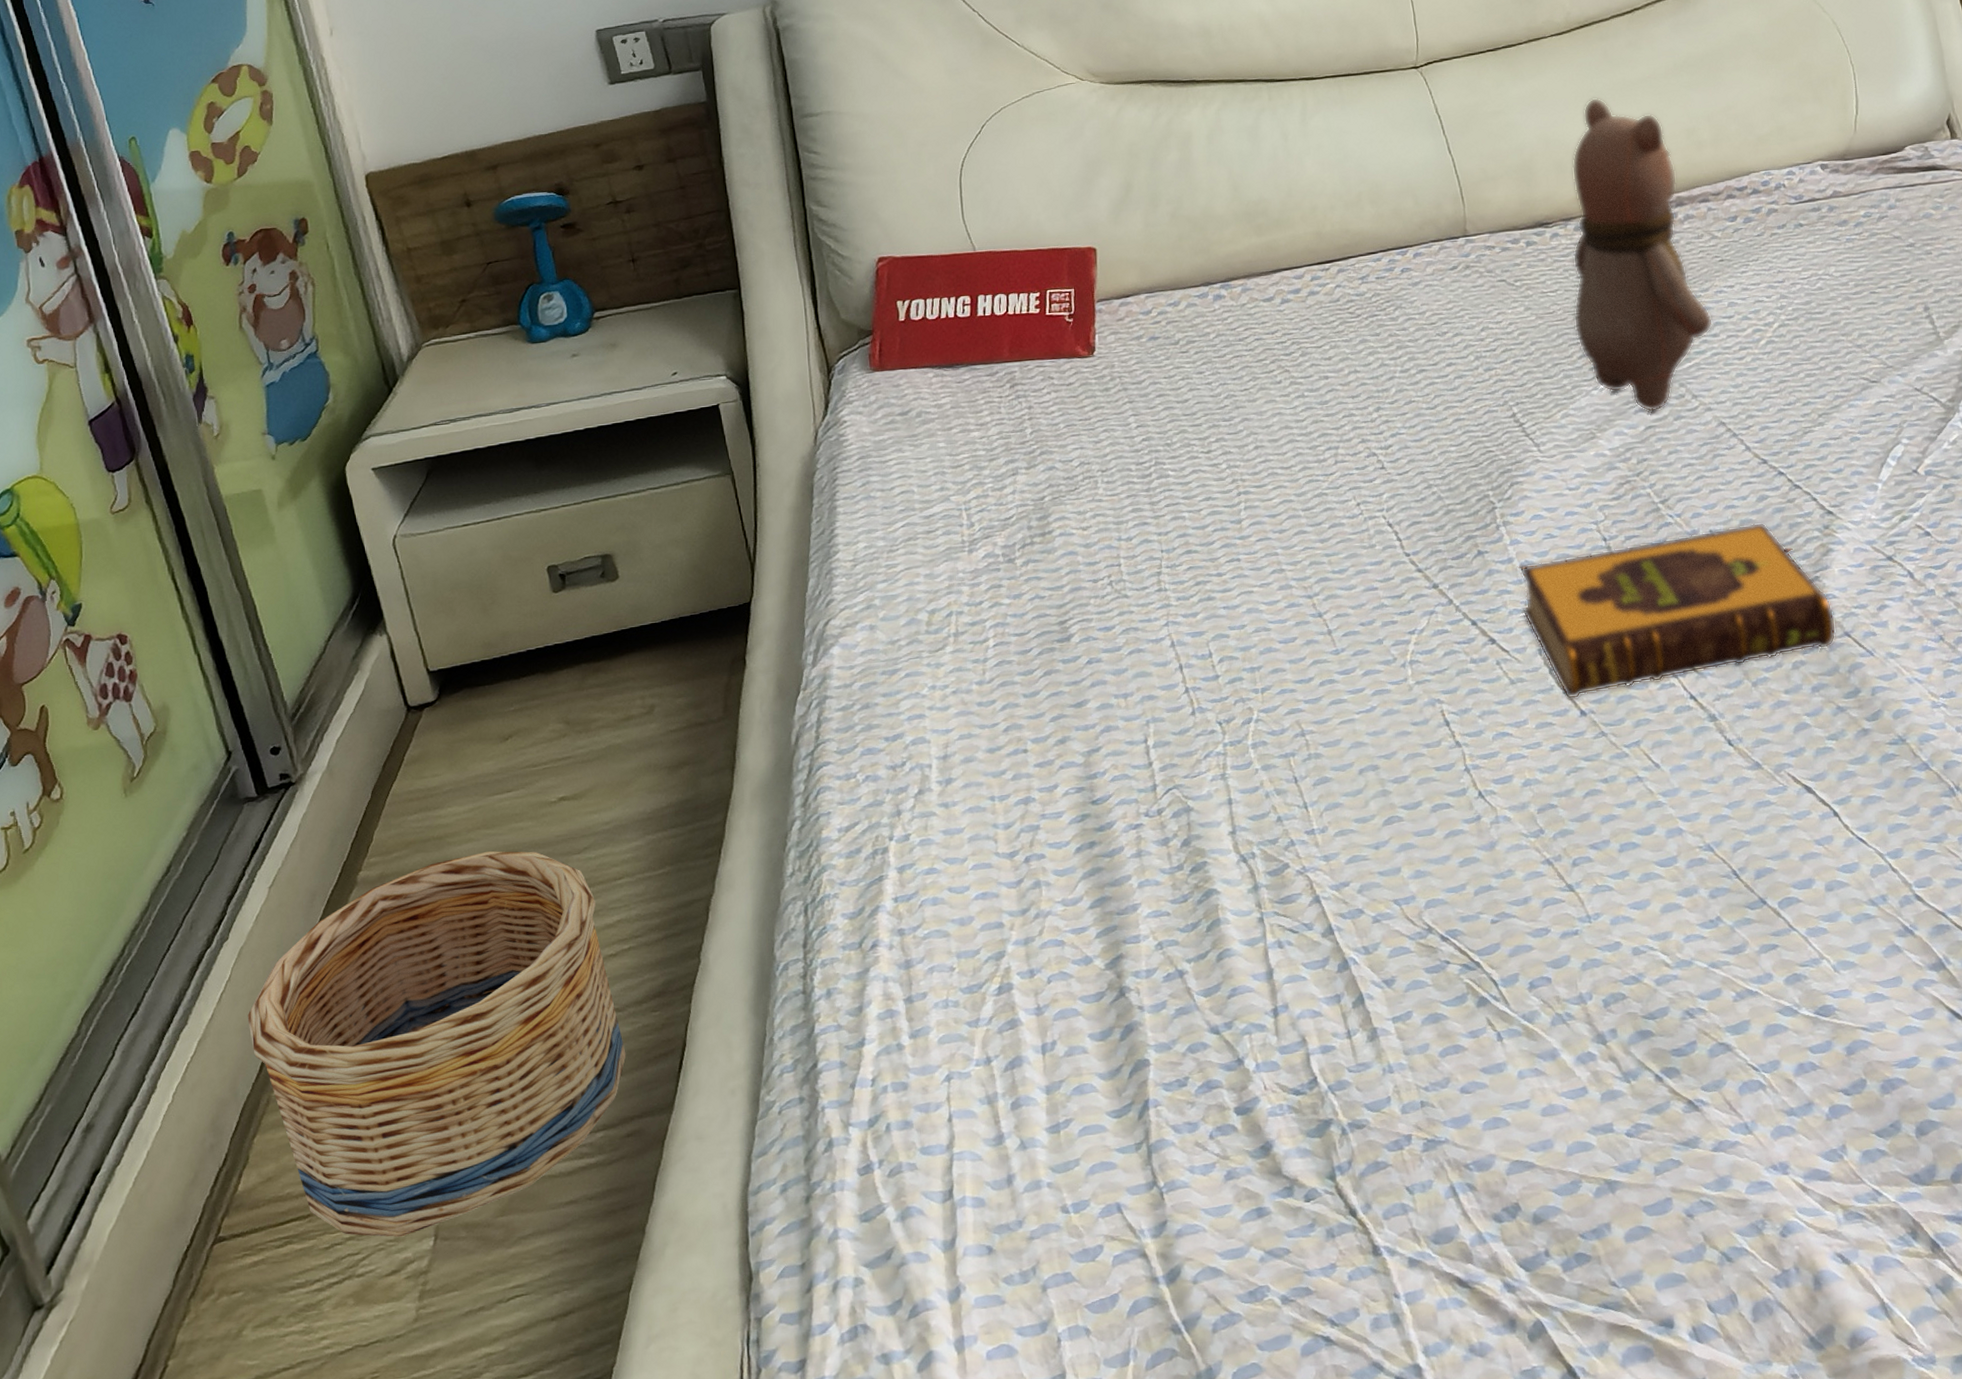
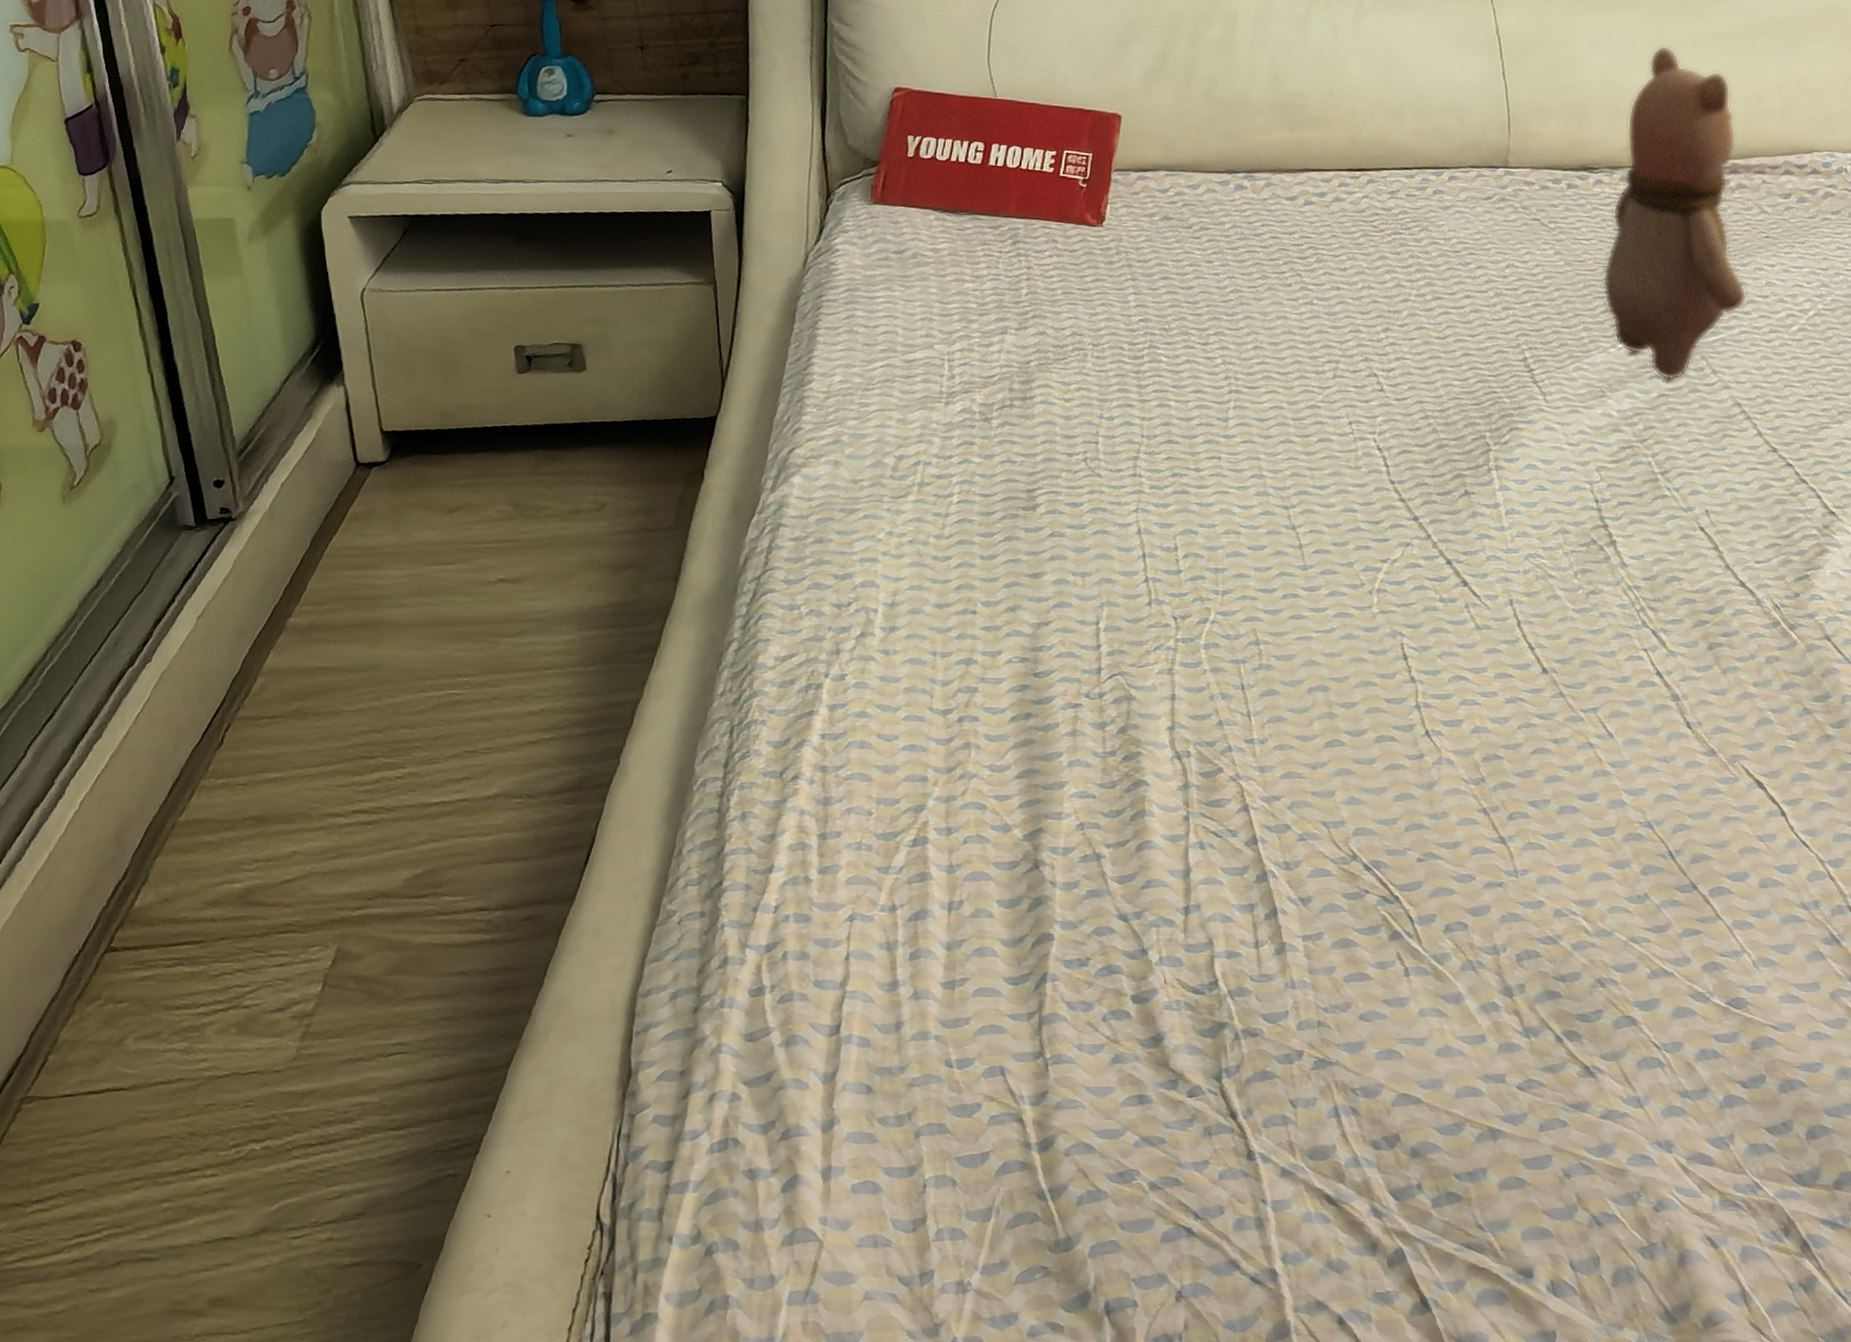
basket: present [247,851,626,1237] -> none [162,619,534,978]
hardback book: present [1519,522,1837,700] -> none [1499,510,1819,656]

